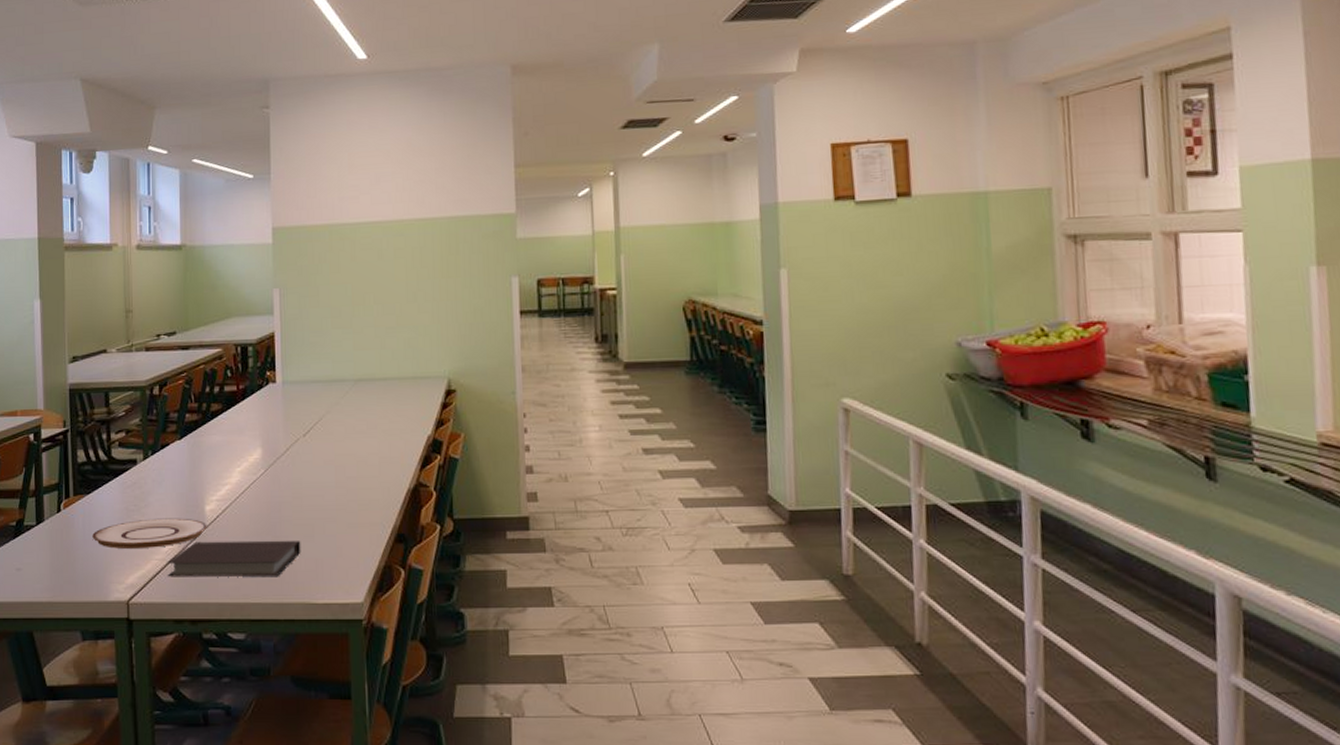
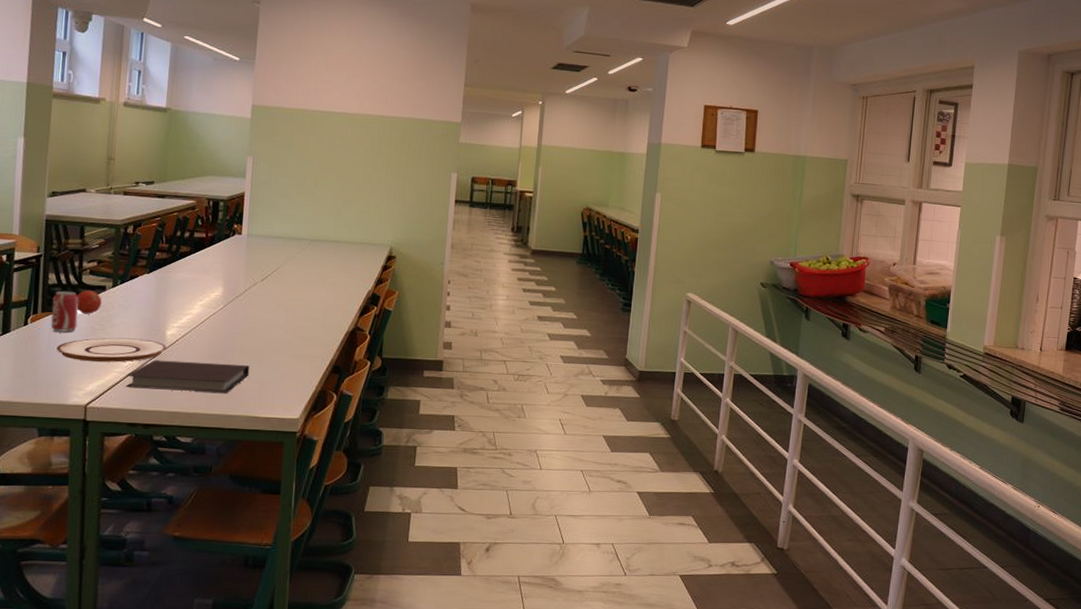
beverage can: none [83,468,111,517] -> present [50,290,79,332]
fruit: none [107,466,134,494] -> present [76,290,102,315]

